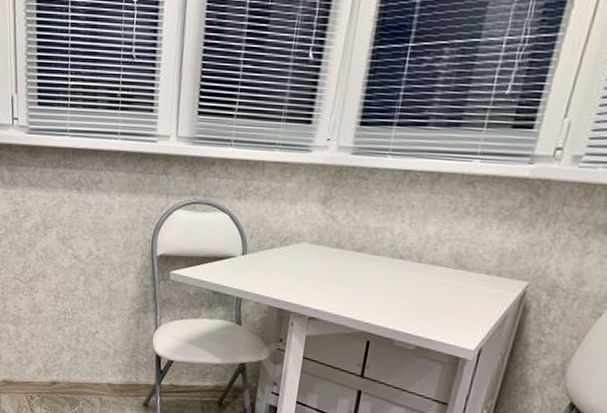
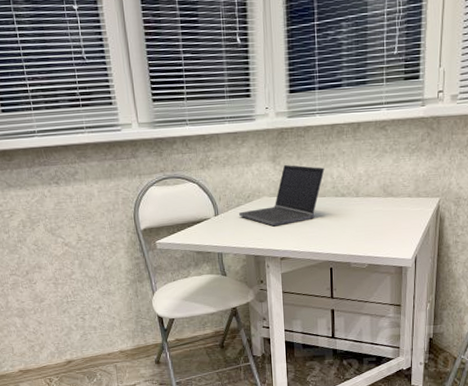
laptop computer: none [270,208,385,280] -> present [239,164,325,227]

